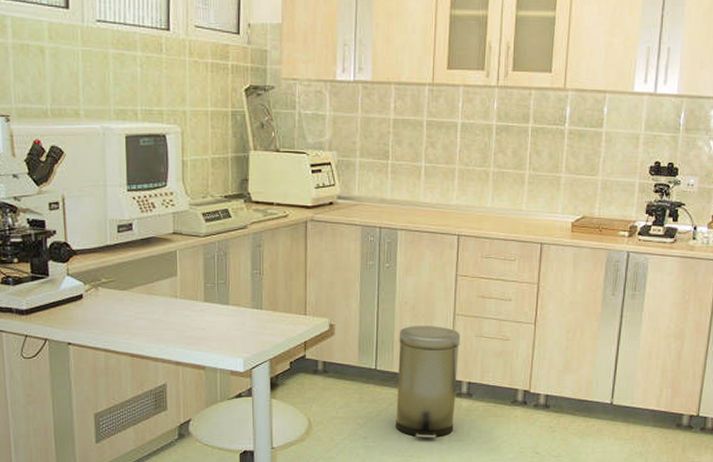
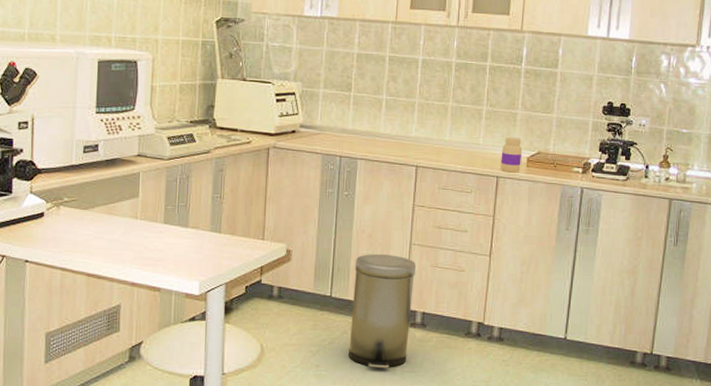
jar: none [544,201,567,240] -> present [500,136,523,174]

